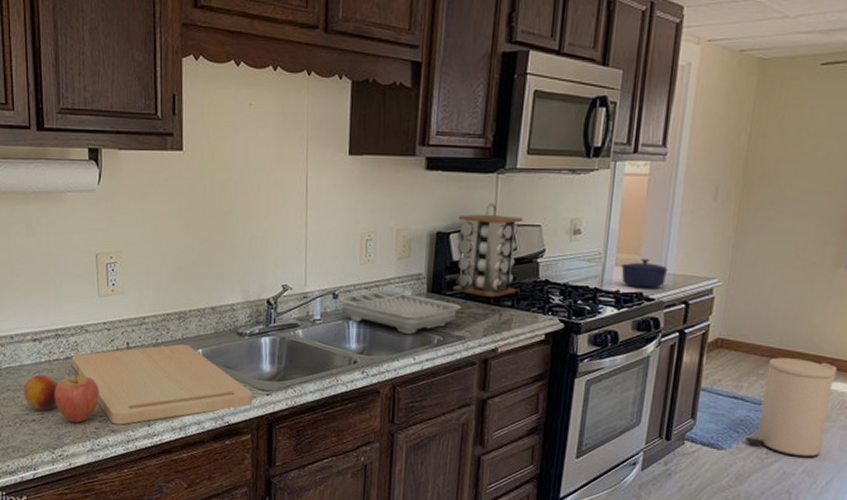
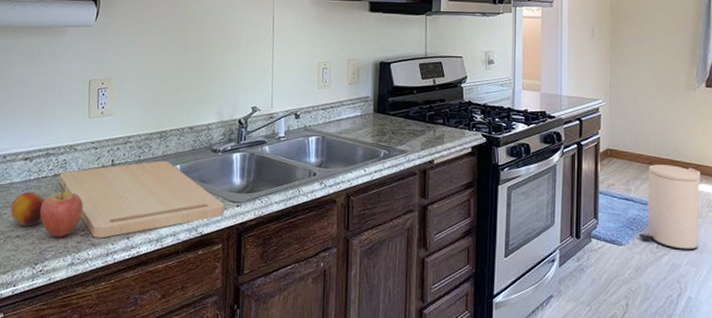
dish rack: present [338,290,462,335] -> none [299,111,403,149]
spice rack: present [452,202,523,298] -> none [394,38,448,117]
cooking pot: present [621,258,668,289] -> none [527,83,563,109]

